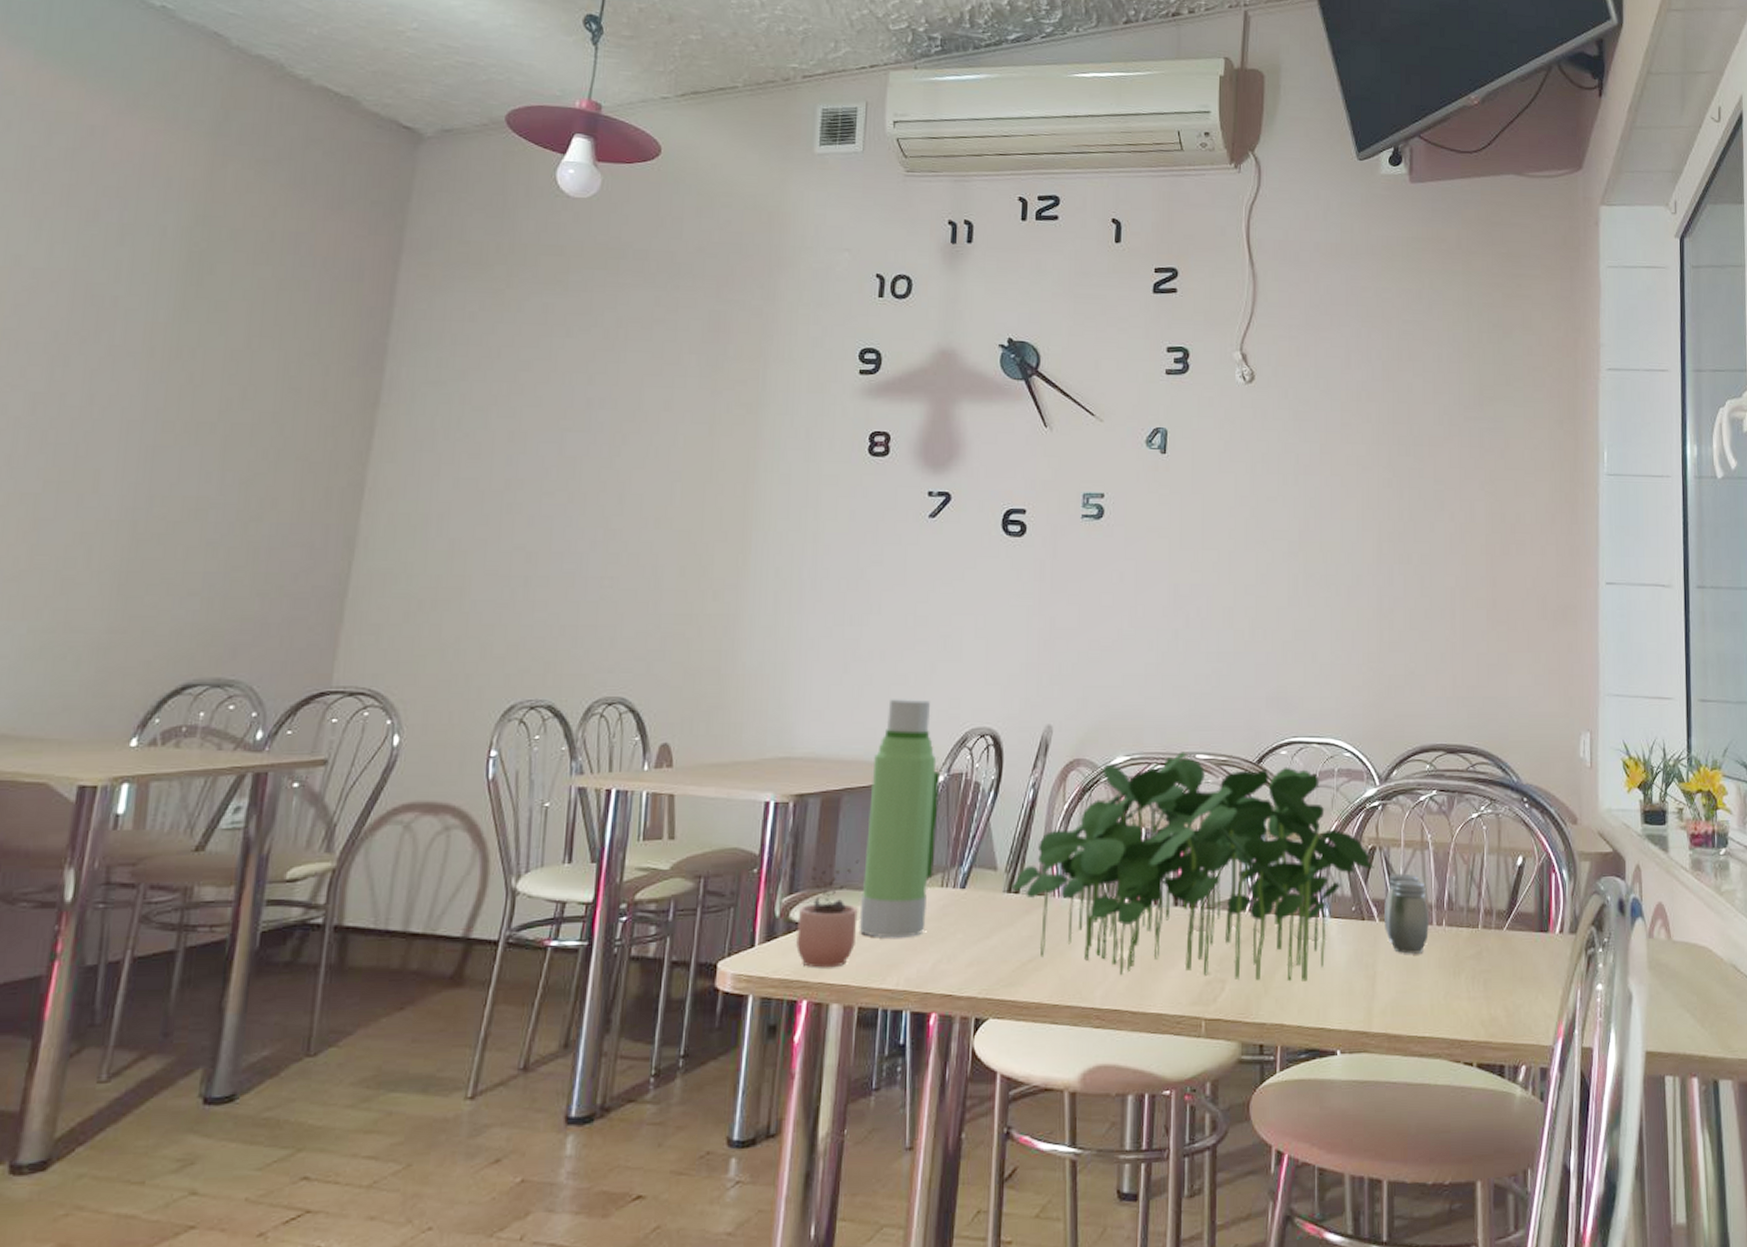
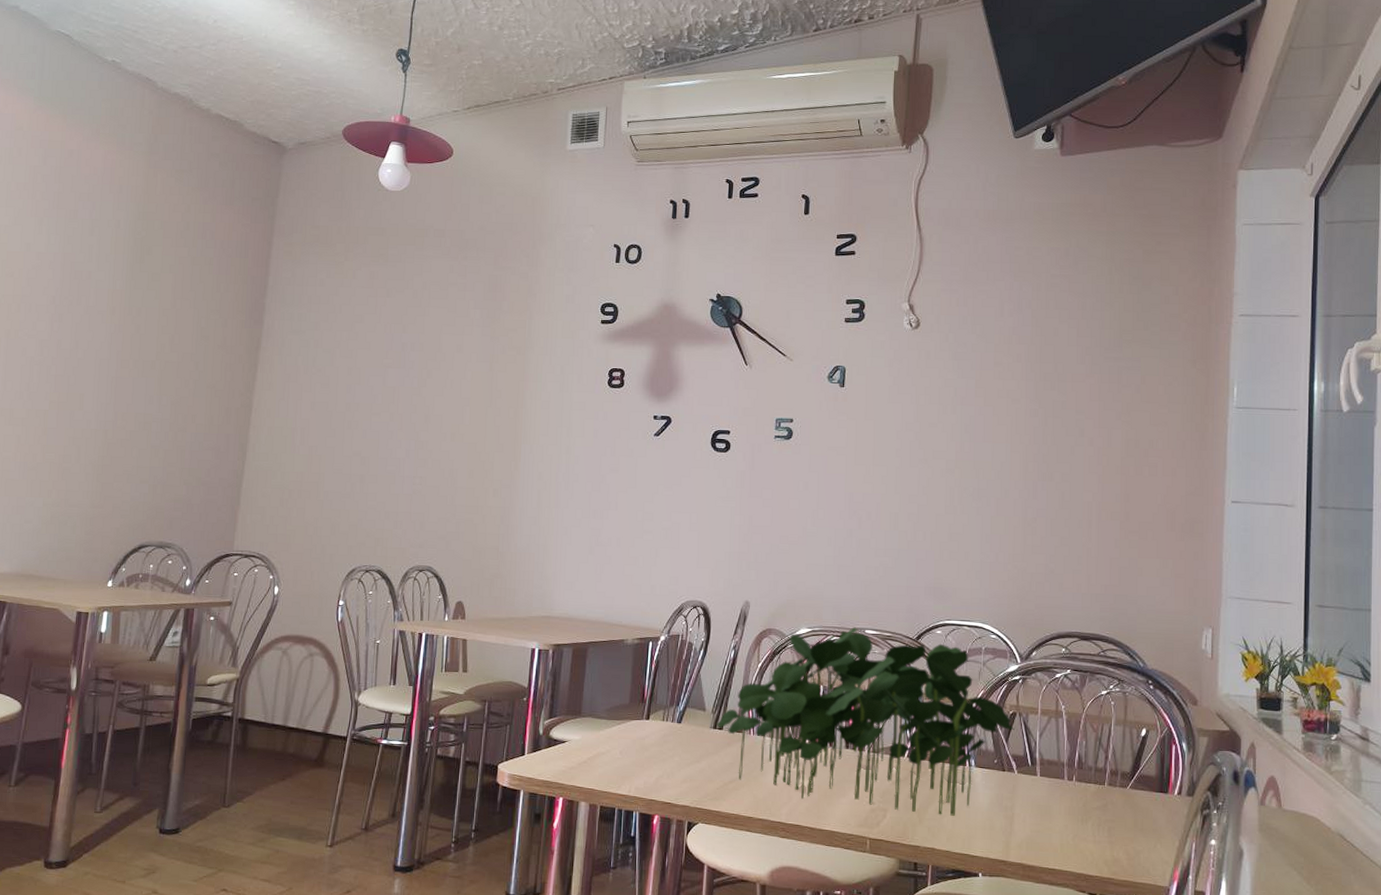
cocoa: present [796,859,860,968] -> none [555,695,601,775]
water bottle: present [859,698,941,938] -> none [601,575,663,757]
salt and pepper shaker: present [1384,873,1429,954] -> none [1022,735,1061,802]

